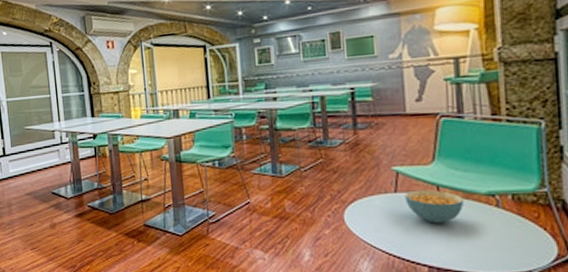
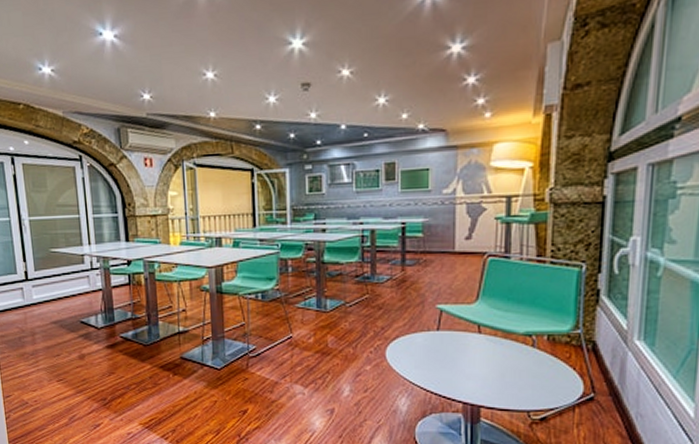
cereal bowl: present [405,189,465,223] -> none [447,328,503,362]

